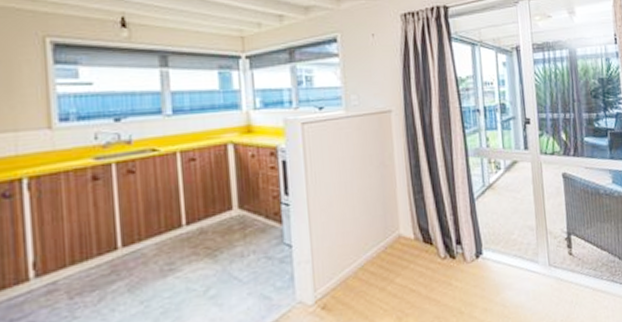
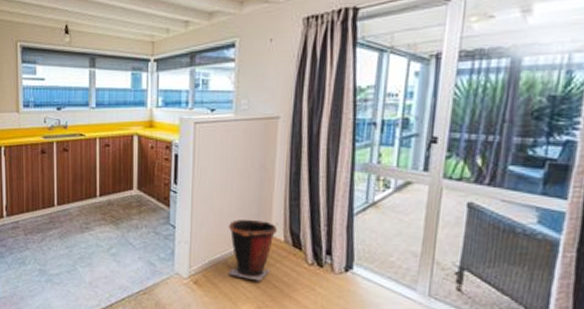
waste bin: none [353,220,406,290] -> present [227,220,278,282]

